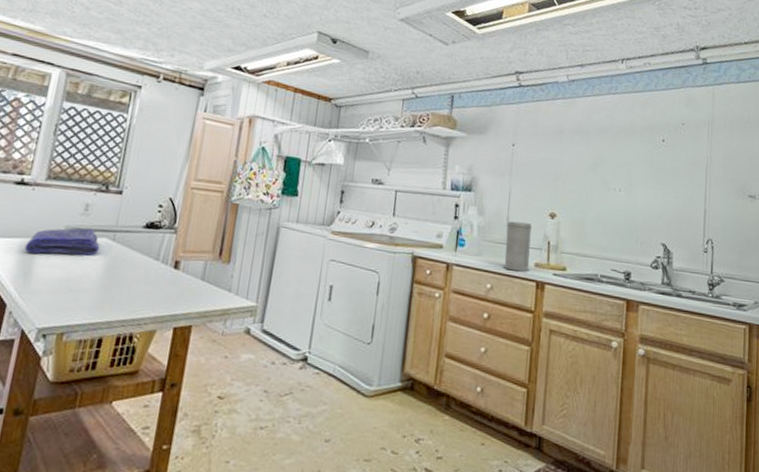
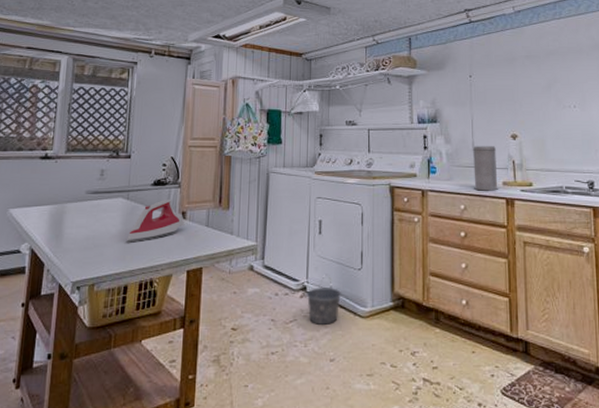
towel: present [24,228,100,256] -> none [54,191,117,218]
iron: none [107,244,178,291] -> present [127,199,185,243]
bucket: none [306,346,347,402] -> present [306,275,342,326]

